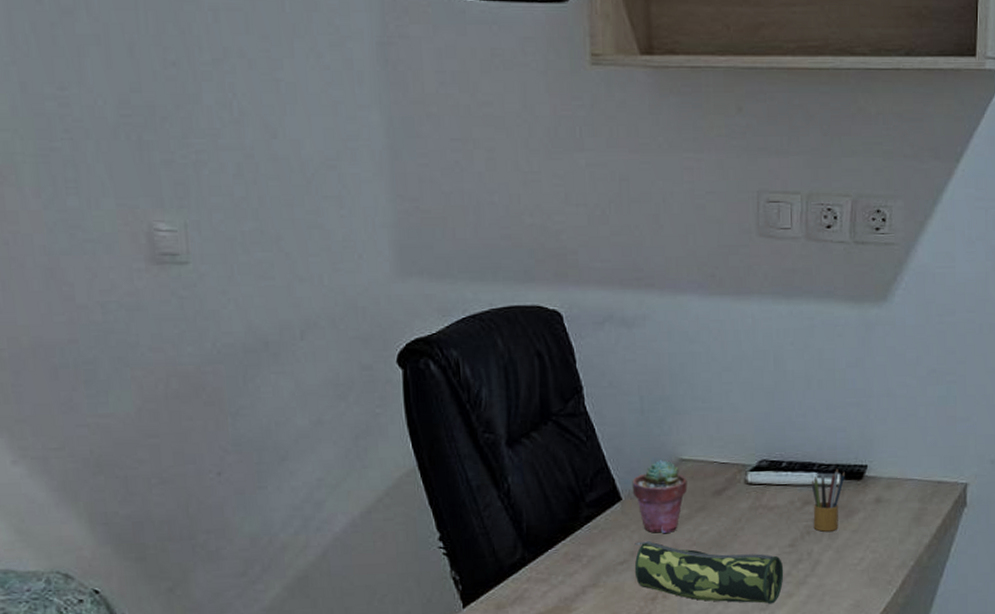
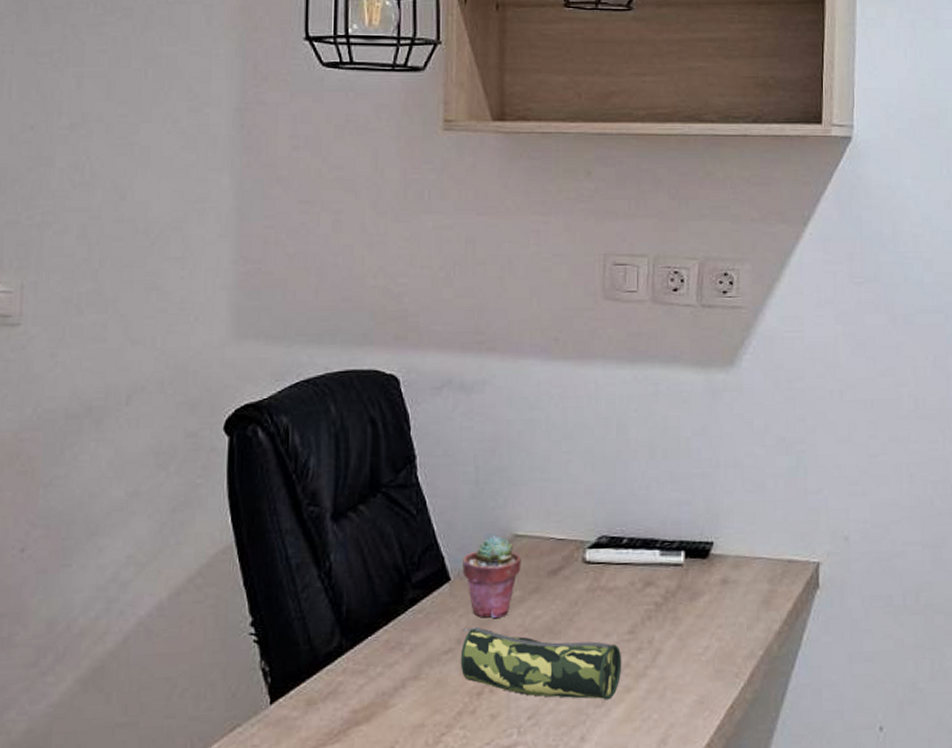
pencil box: present [811,468,845,532] -> none [653,545,689,617]

